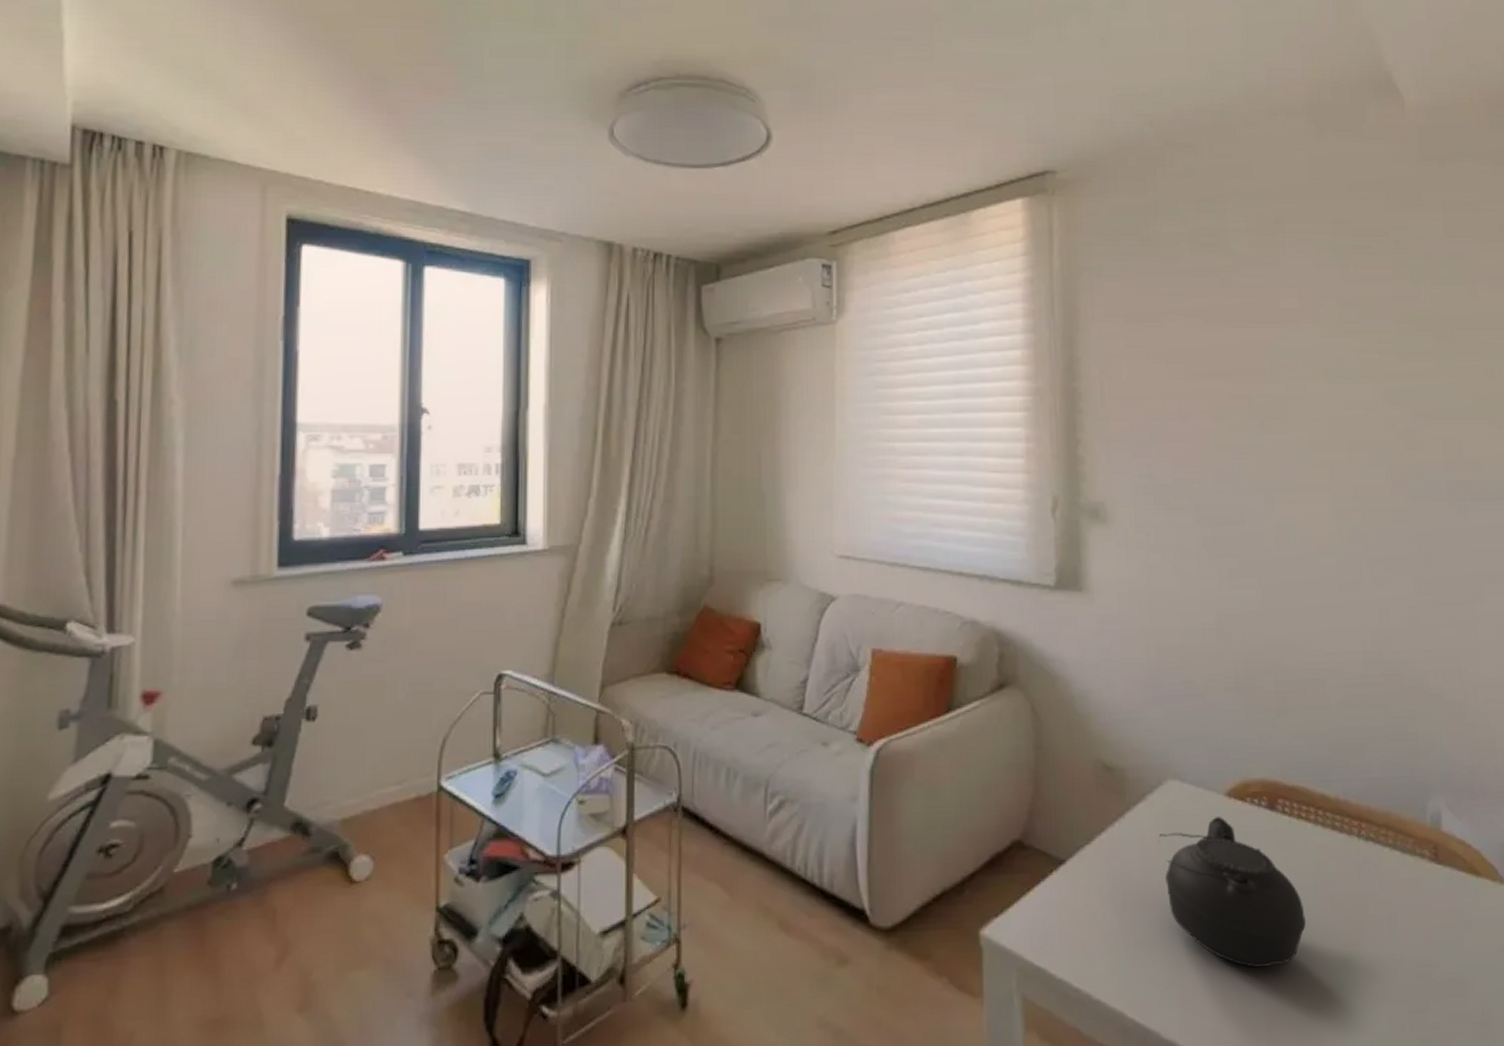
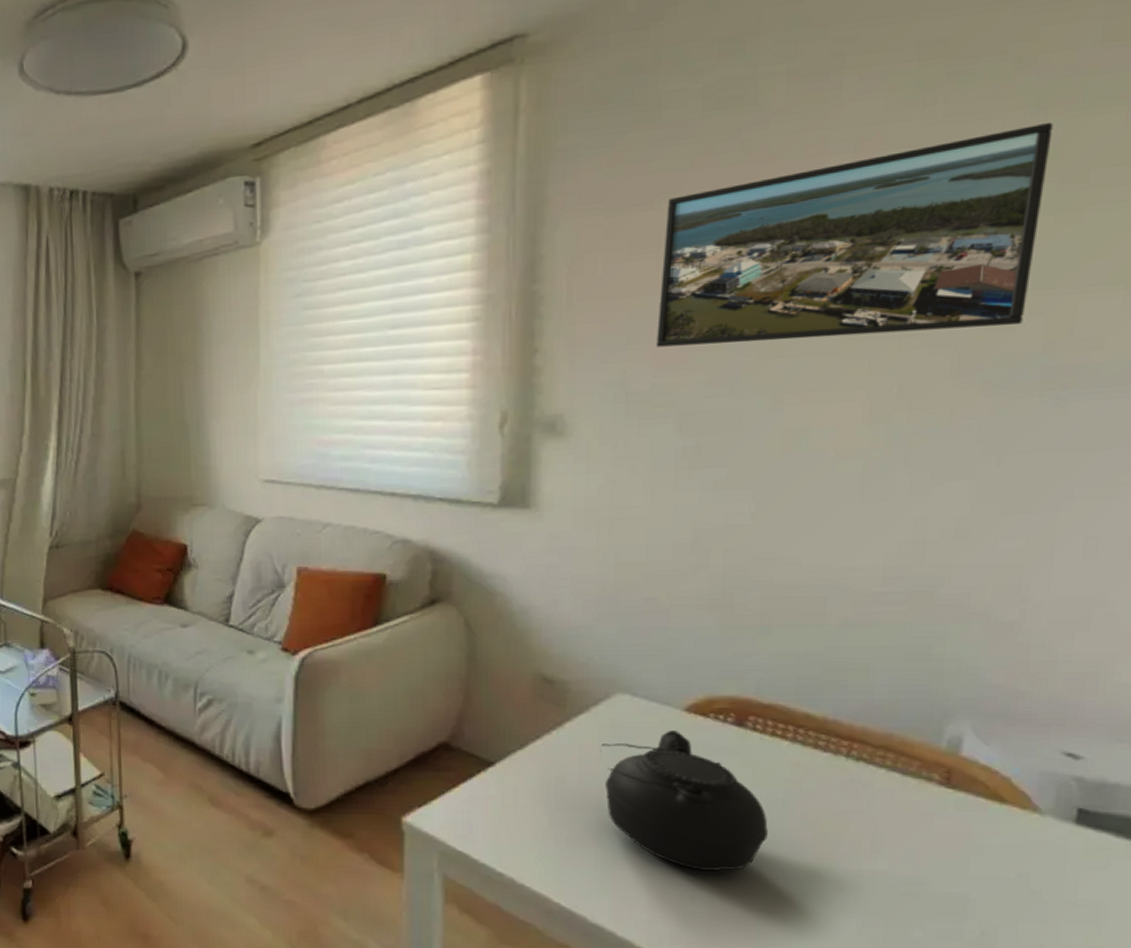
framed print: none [1171,291,1429,446] -> present [656,121,1053,347]

